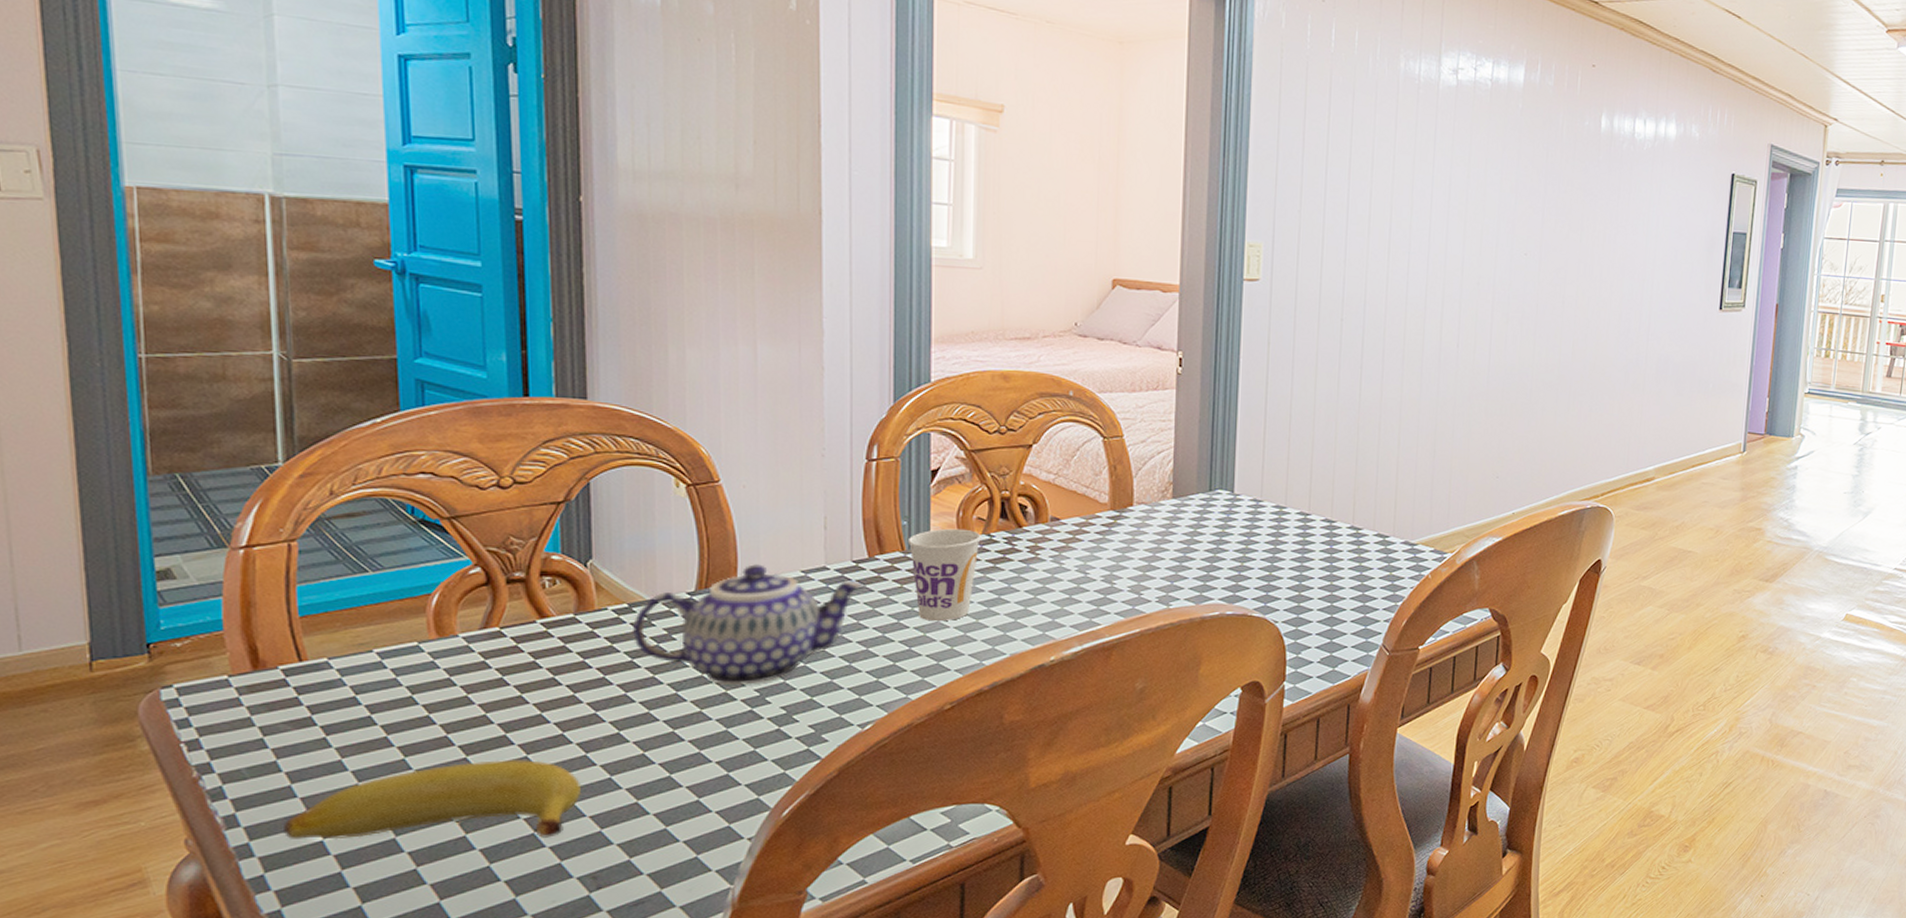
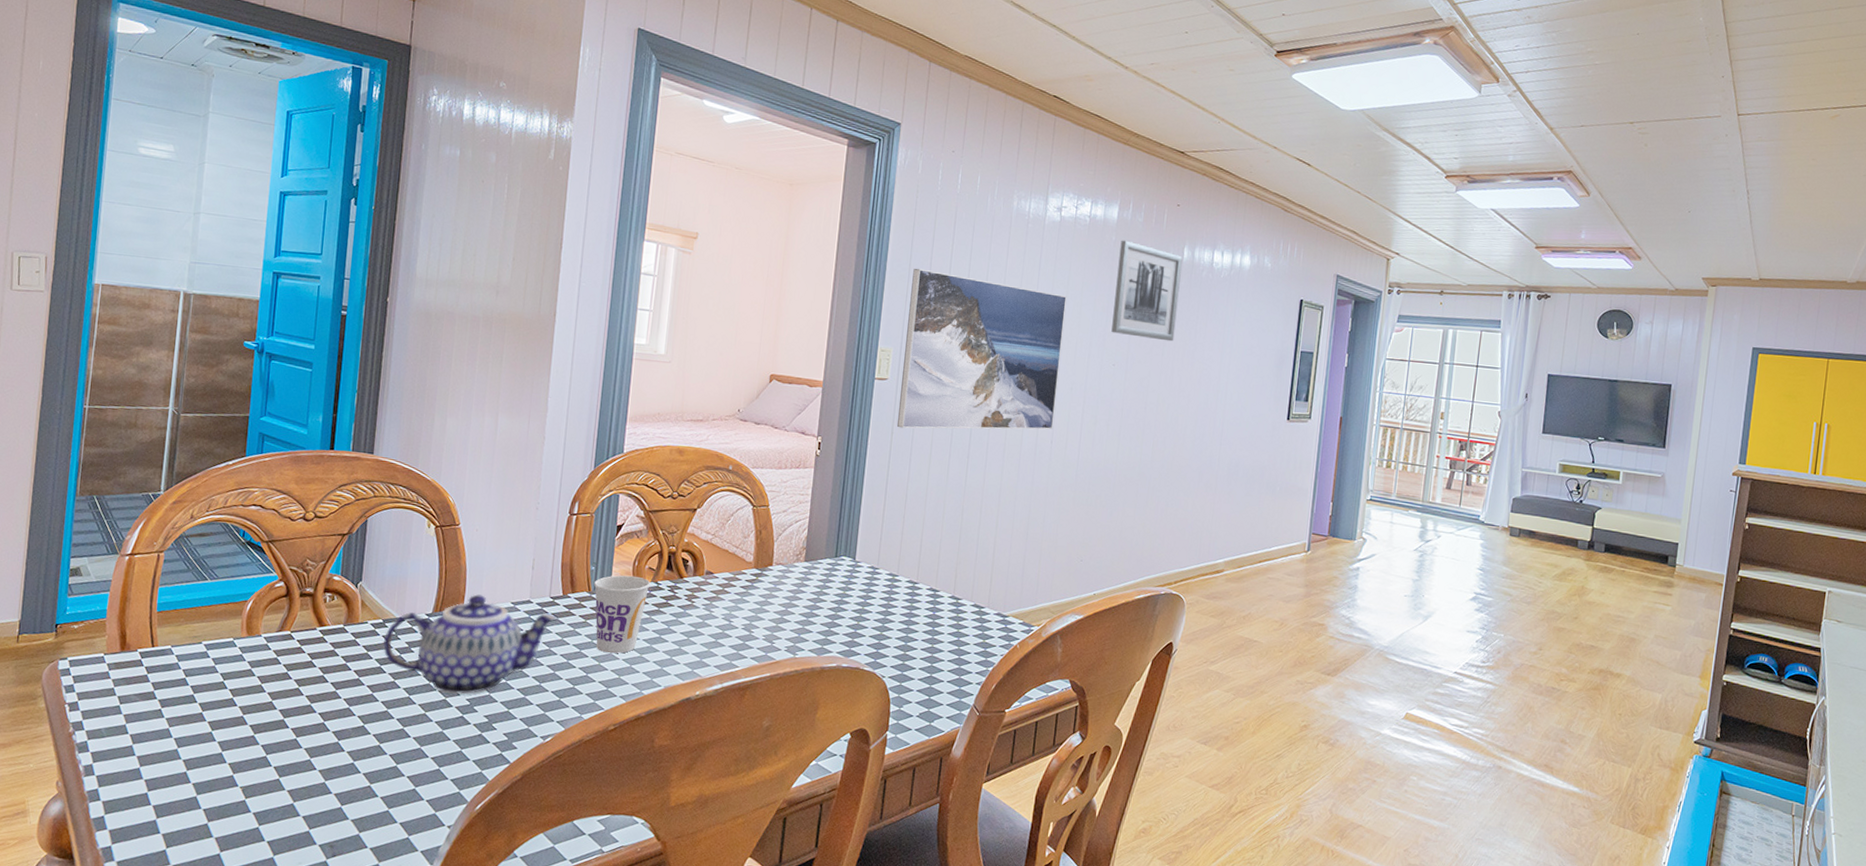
banana: present [284,759,582,840] -> none [122,739,332,809]
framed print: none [1273,145,1468,338] -> present [896,268,1067,430]
wall art: none [1521,107,1600,226] -> present [1111,240,1183,342]

